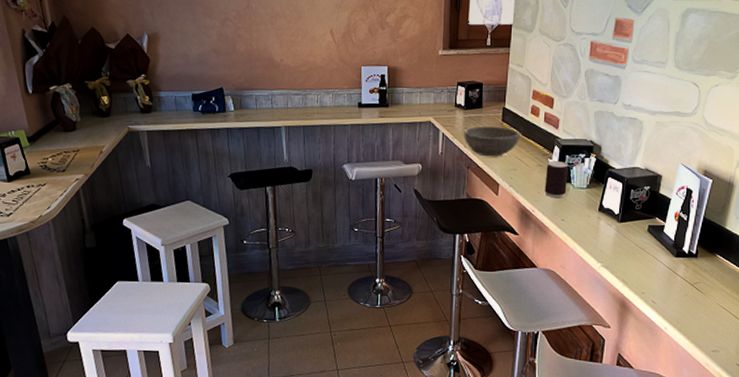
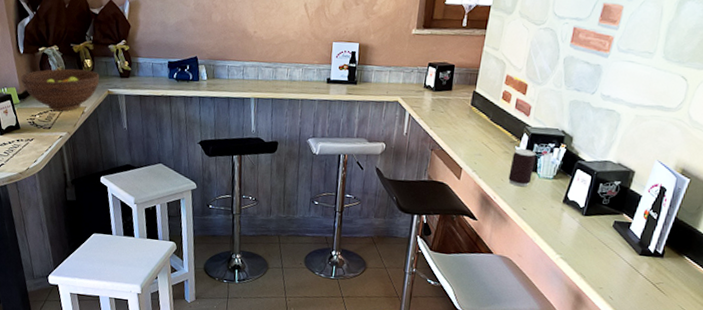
fruit bowl: none [30,106,119,152] -> present [20,68,100,111]
bowl: present [464,126,520,157] -> none [430,108,489,141]

